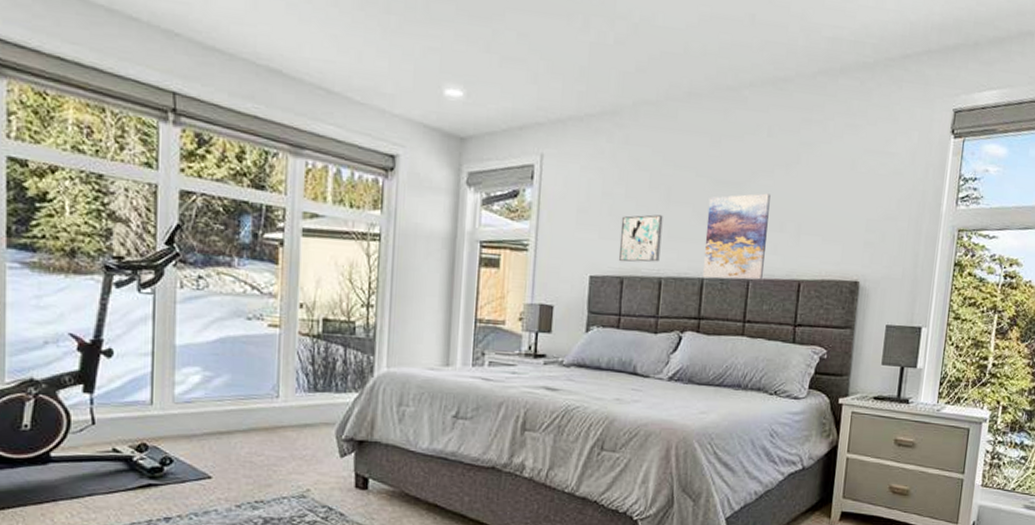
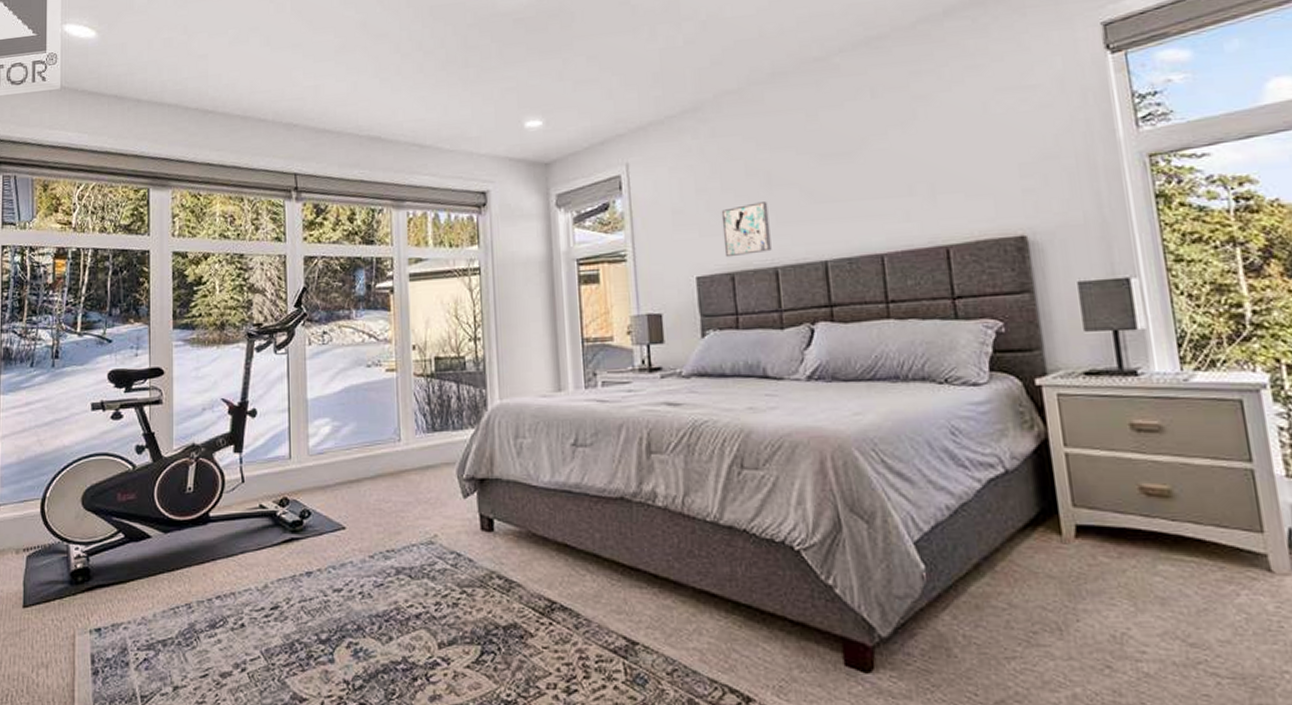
wall art: present [702,193,771,280] -> none [816,157,901,261]

